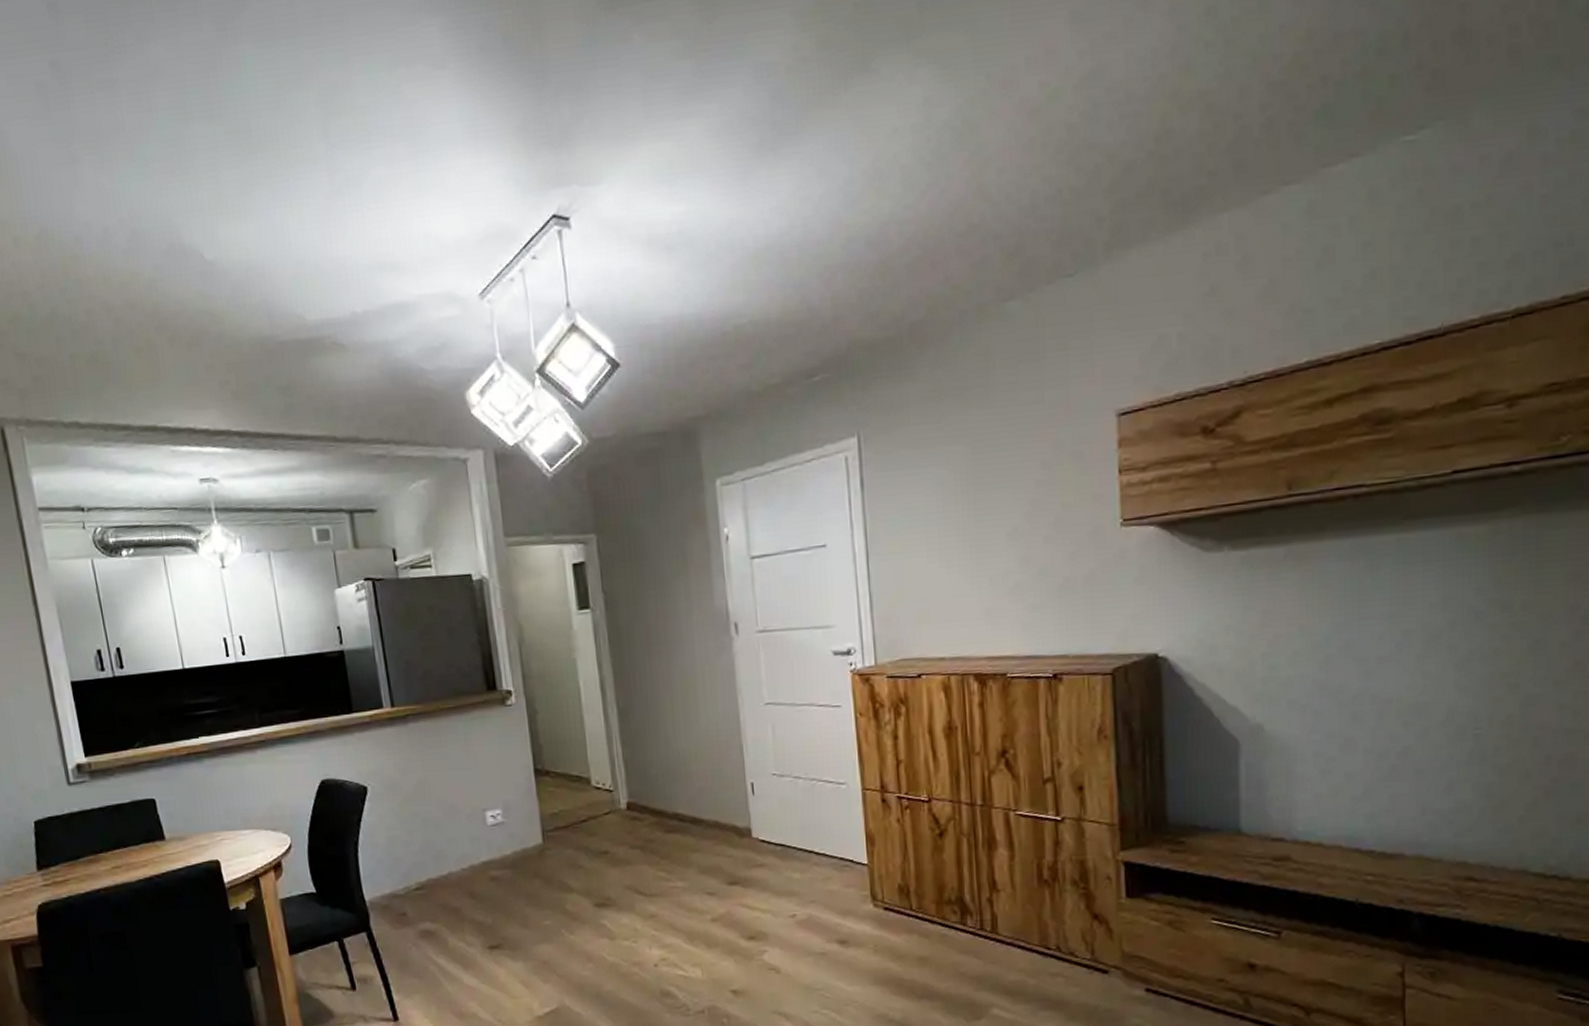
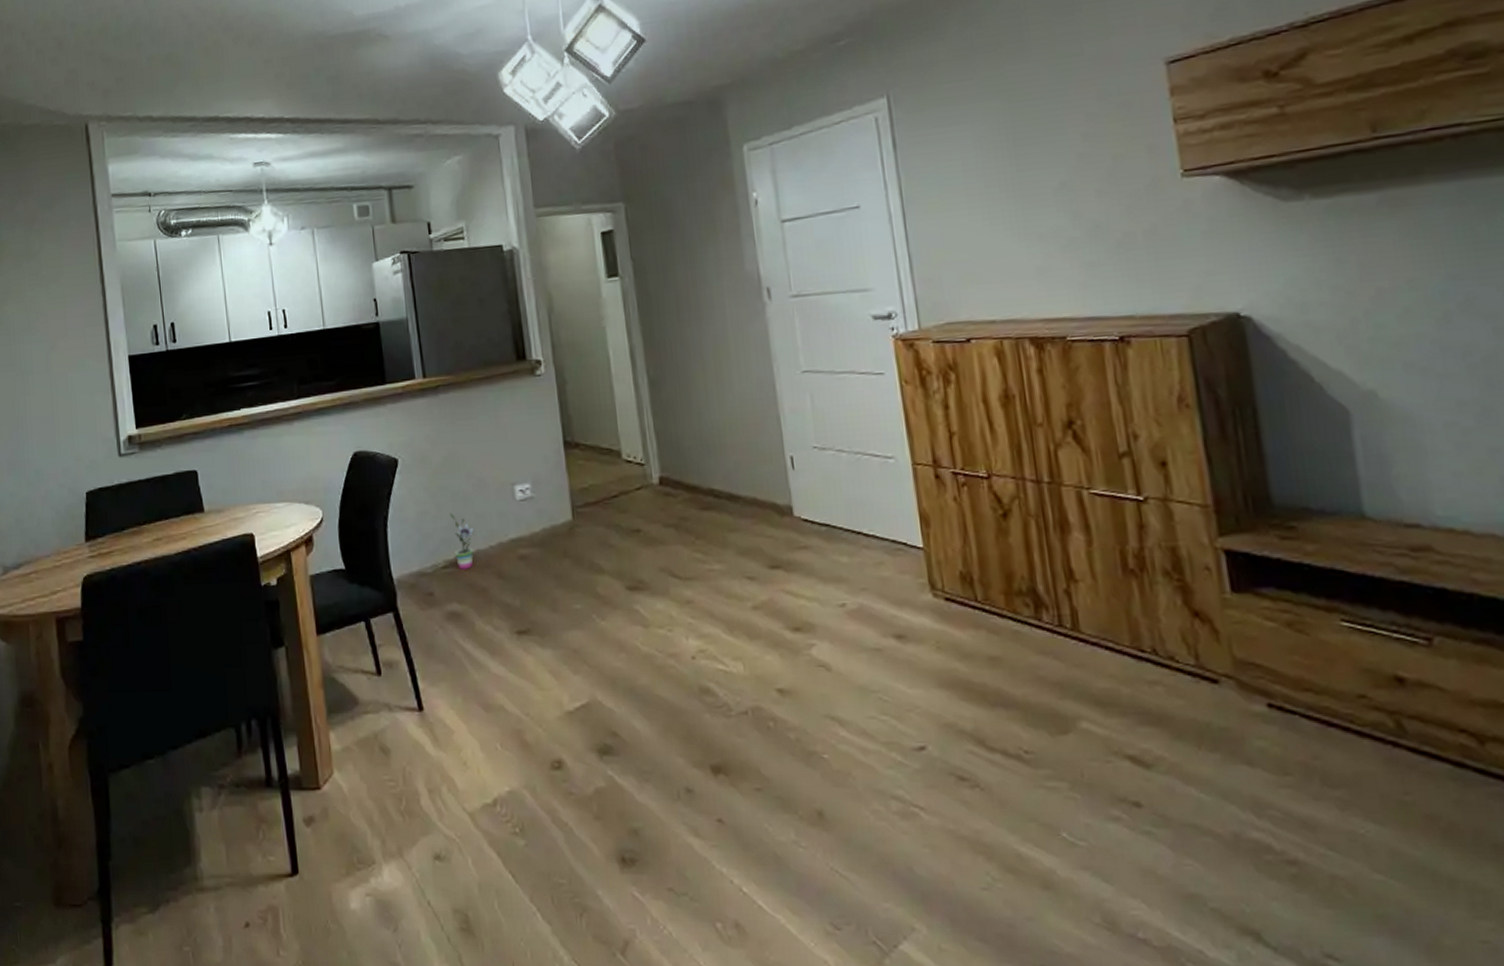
potted plant: none [420,838,447,891] -> present [449,513,475,570]

